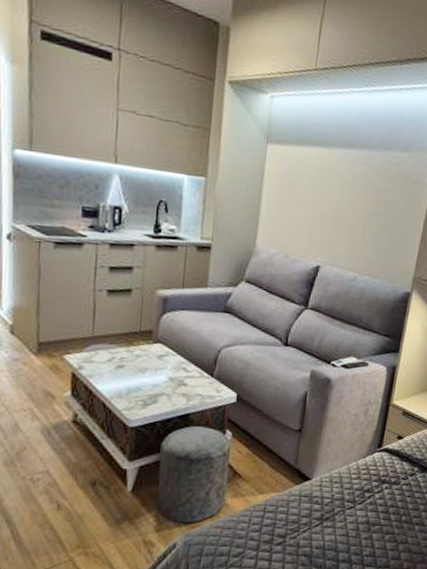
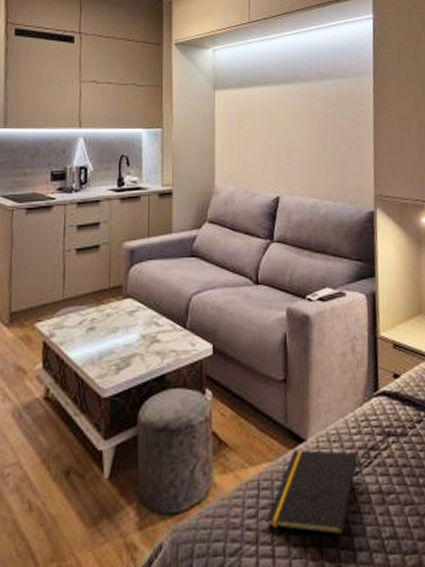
notepad: none [268,485,354,551] -> present [267,449,358,536]

